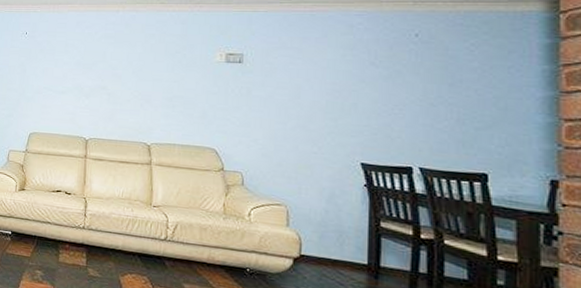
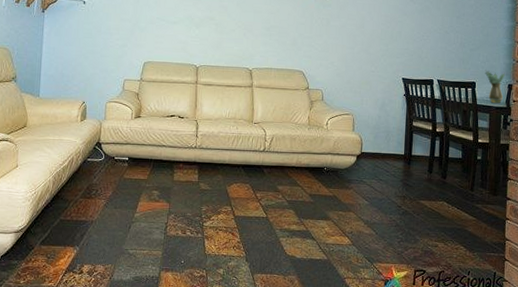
vase: none [504,158,543,208] -> present [484,70,505,104]

